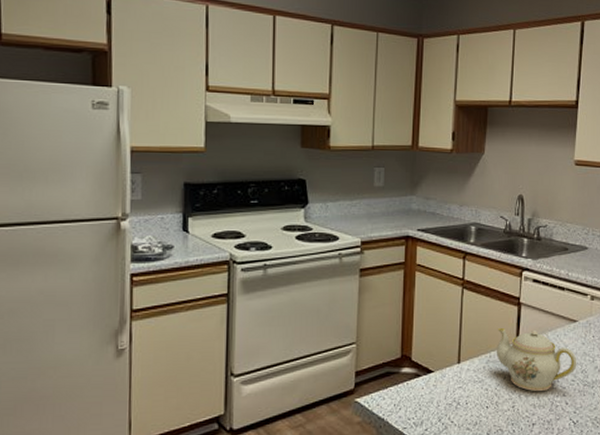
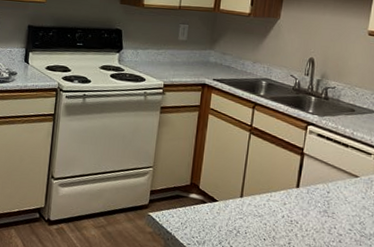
teapot: present [496,328,577,392] -> none [276,173,356,235]

